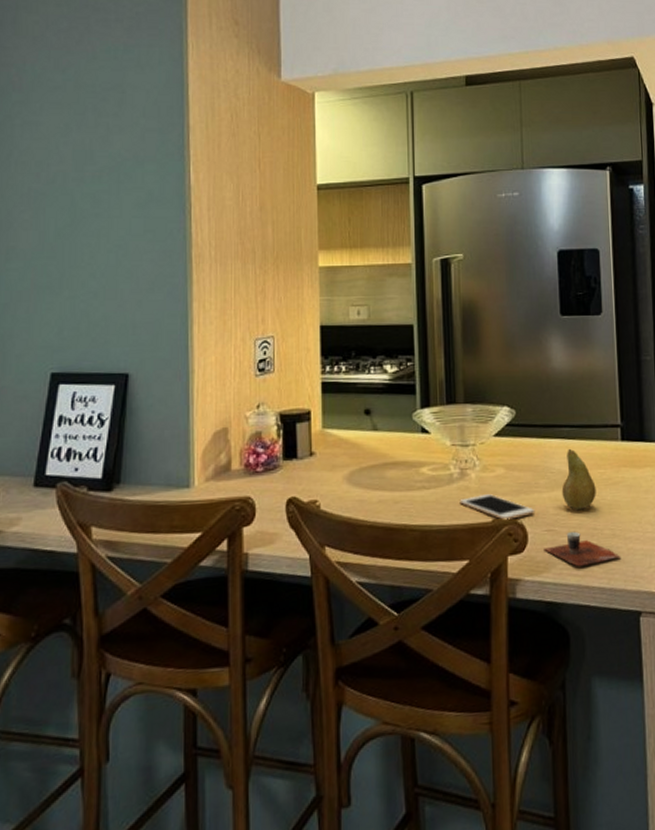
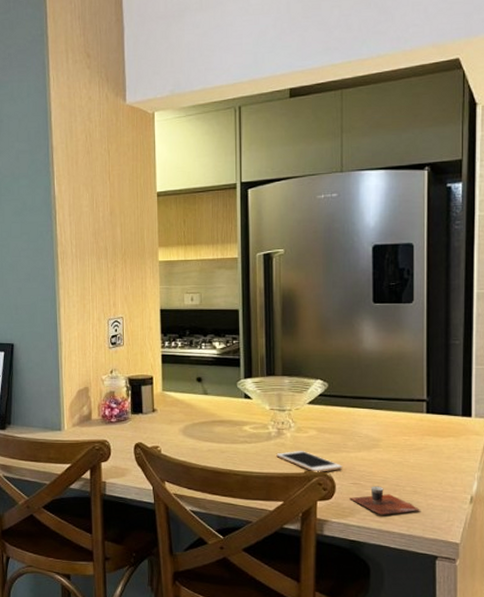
fruit: present [561,448,596,511] -> none [368,417,400,469]

